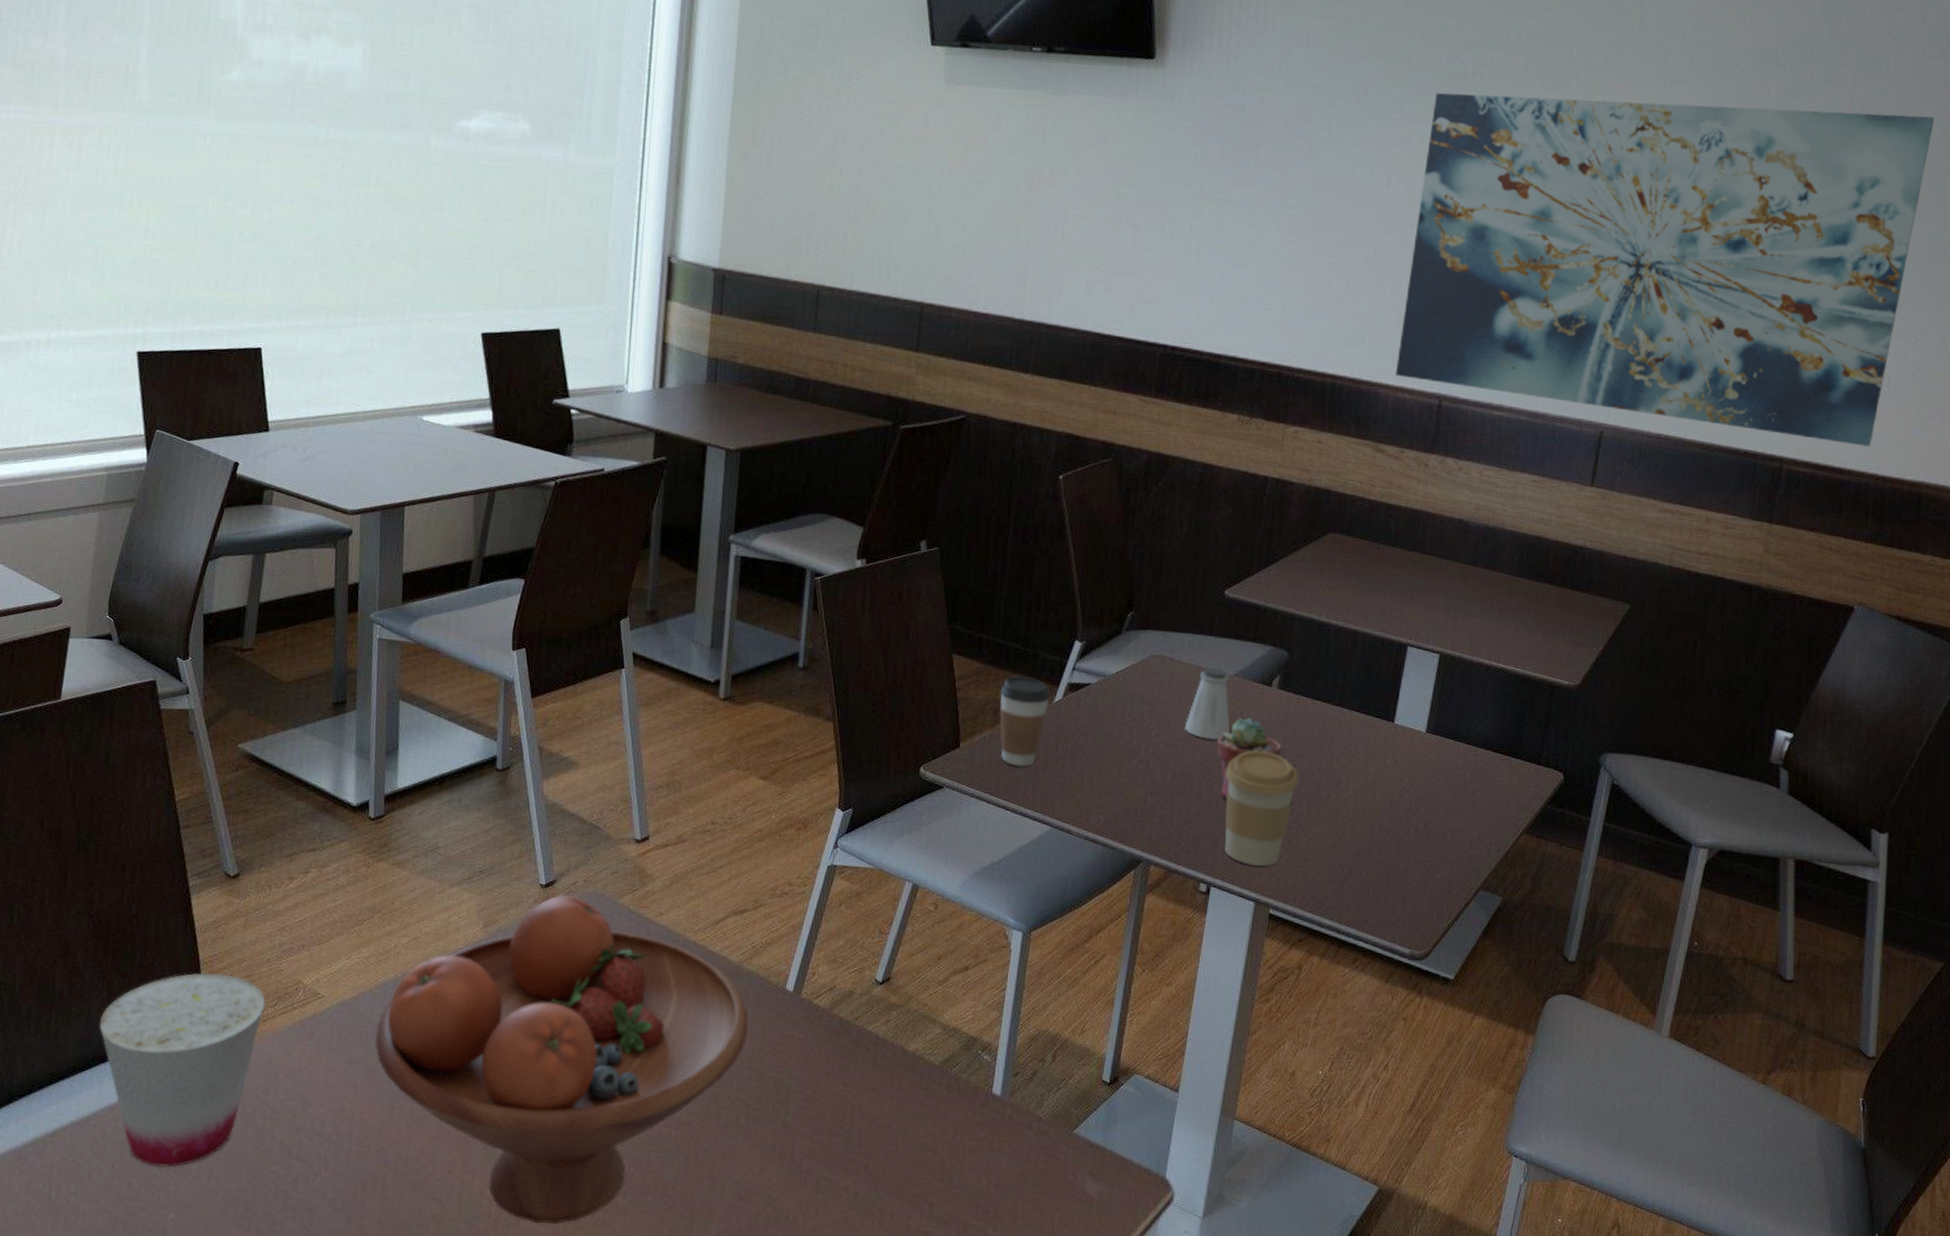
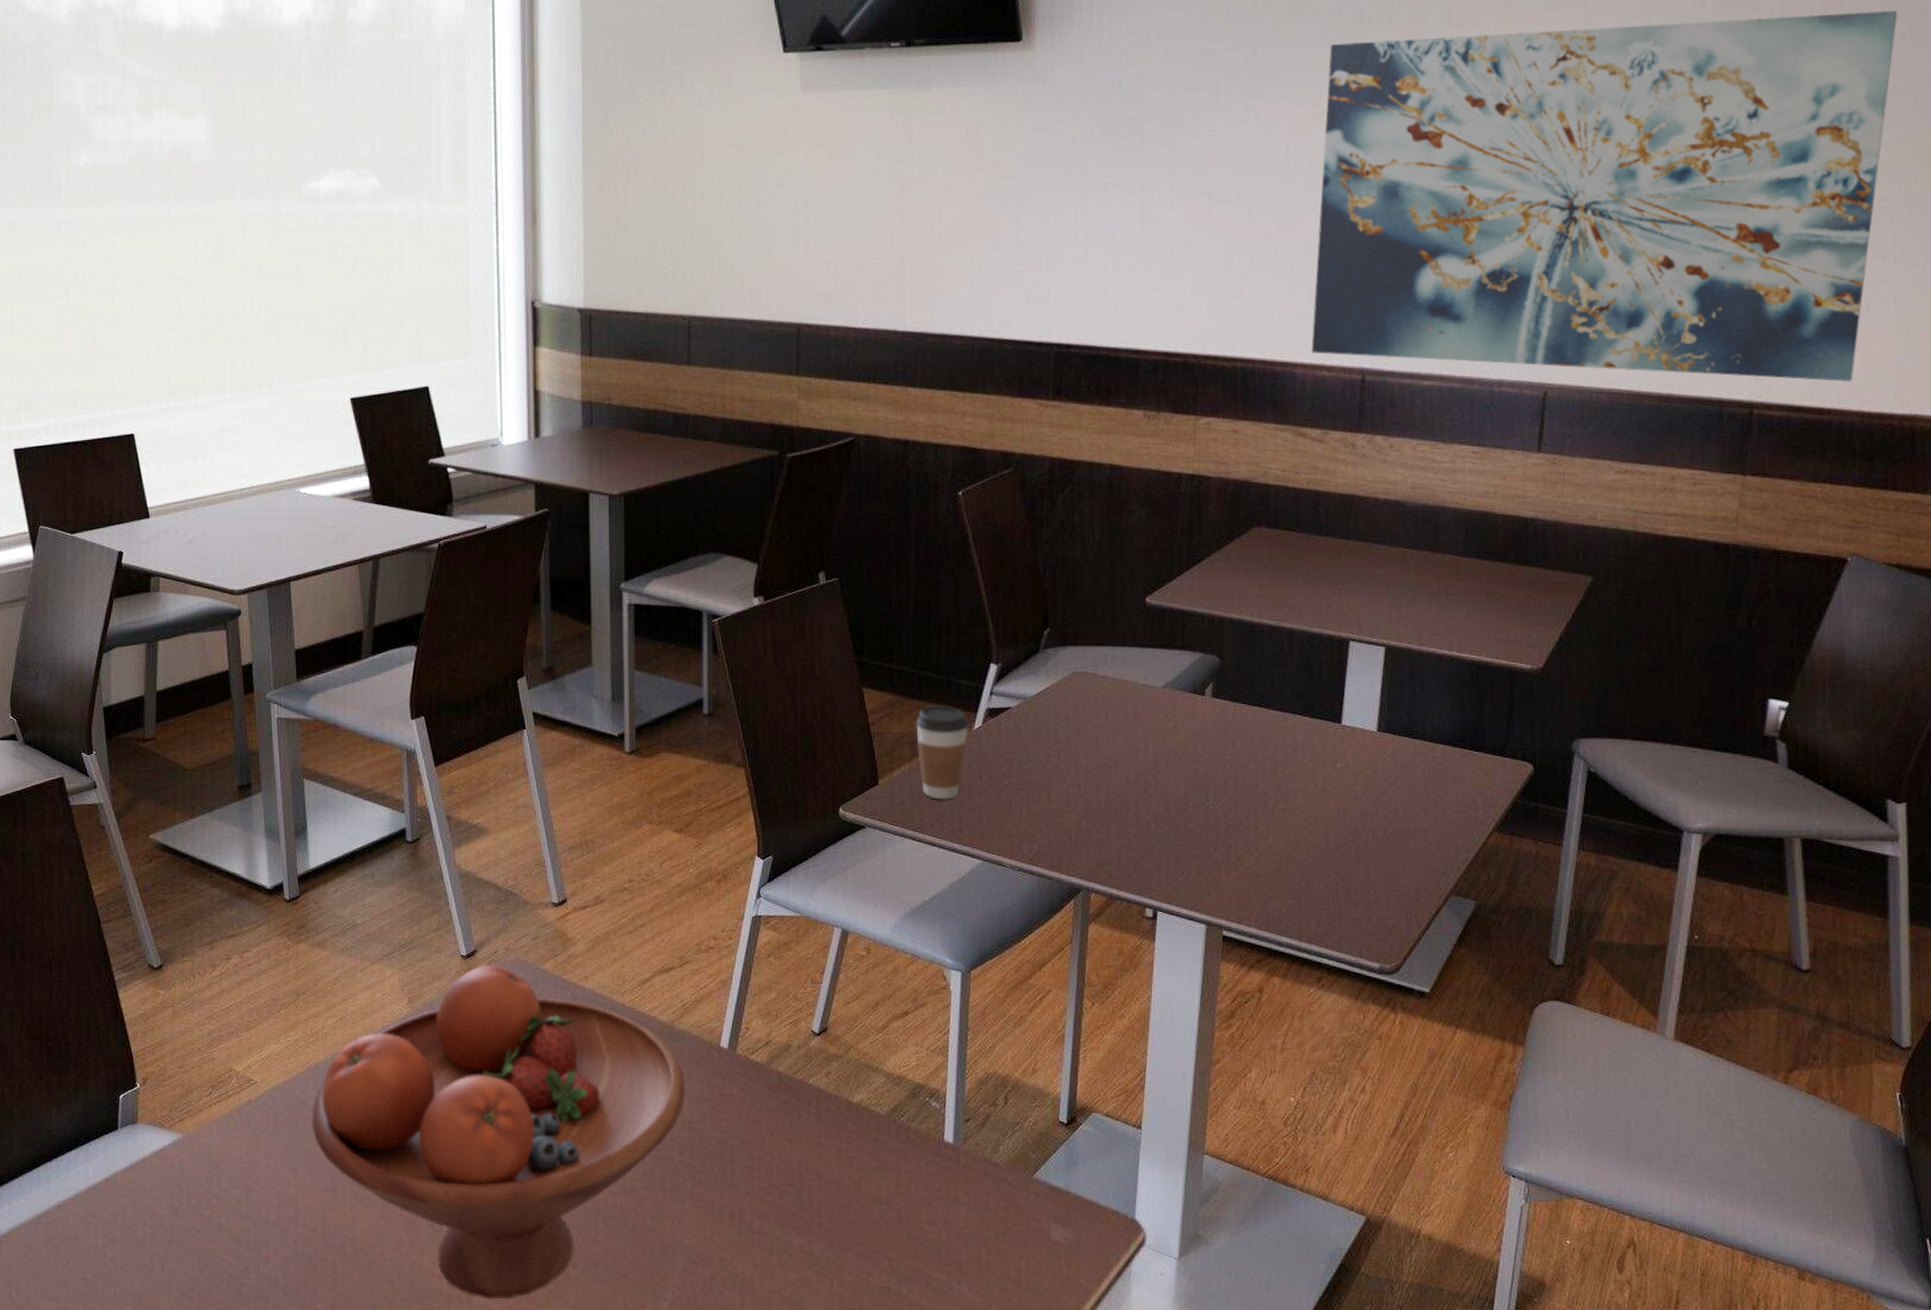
cup: present [99,973,265,1167] -> none [42,1066,200,1261]
saltshaker: present [1184,667,1231,740] -> none [1114,680,1165,757]
potted succulent: present [1216,718,1282,799] -> none [1150,730,1222,818]
coffee cup: present [1225,750,1299,867] -> none [1162,765,1243,887]

